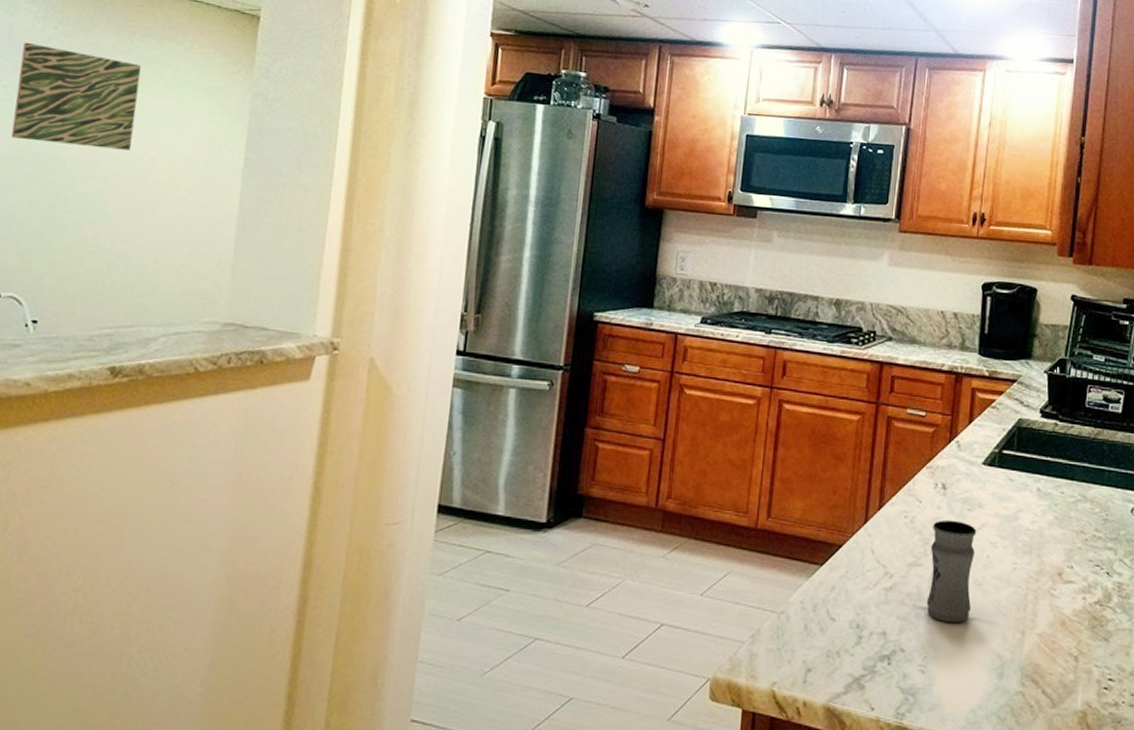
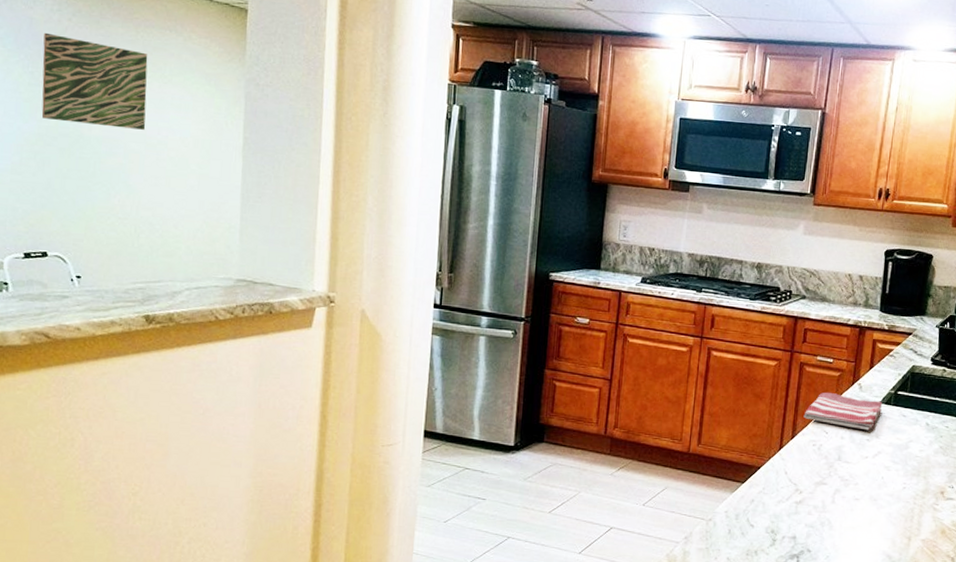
dish towel: none [892,452,985,499] -> present [803,393,882,431]
jar: present [926,519,977,623] -> none [830,447,873,530]

